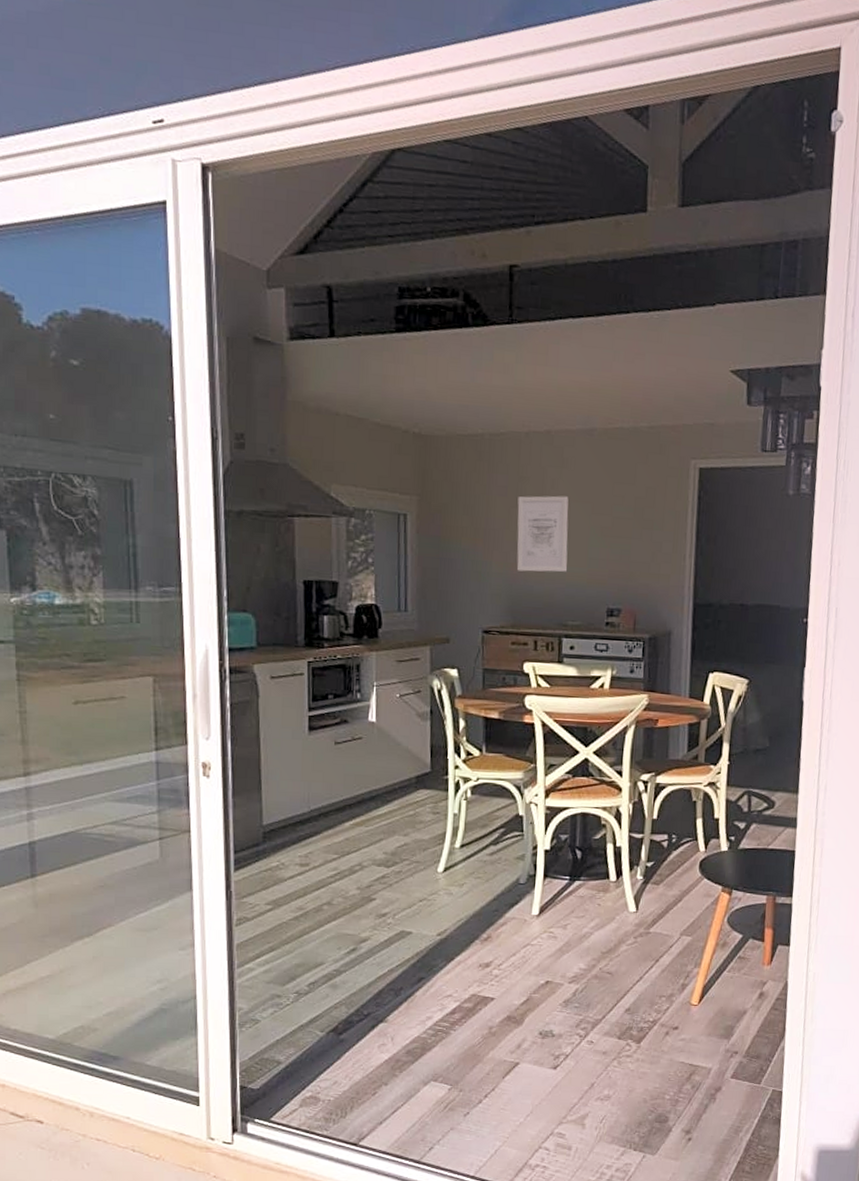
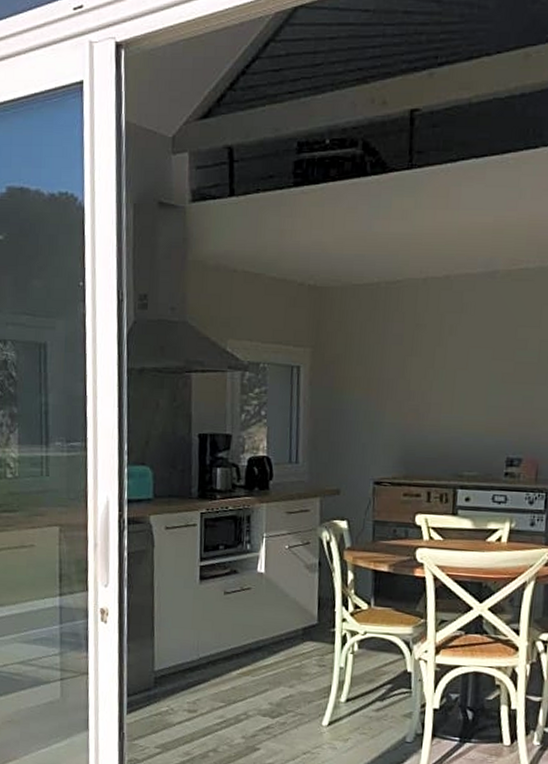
wall art: present [516,495,569,572] -> none [411,342,468,422]

